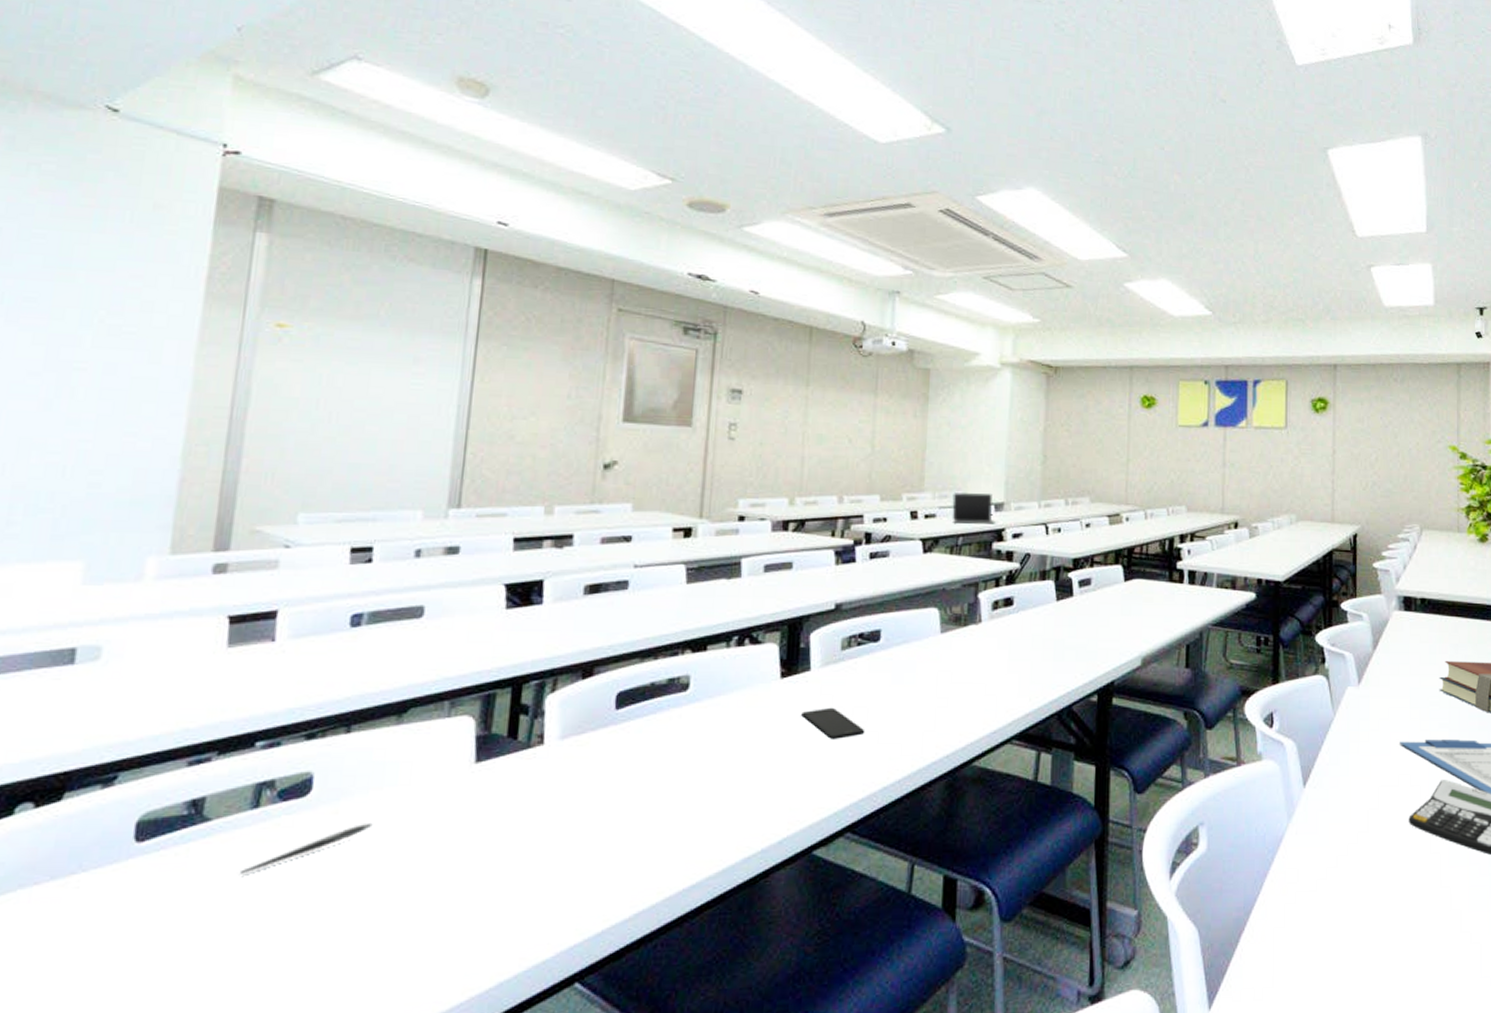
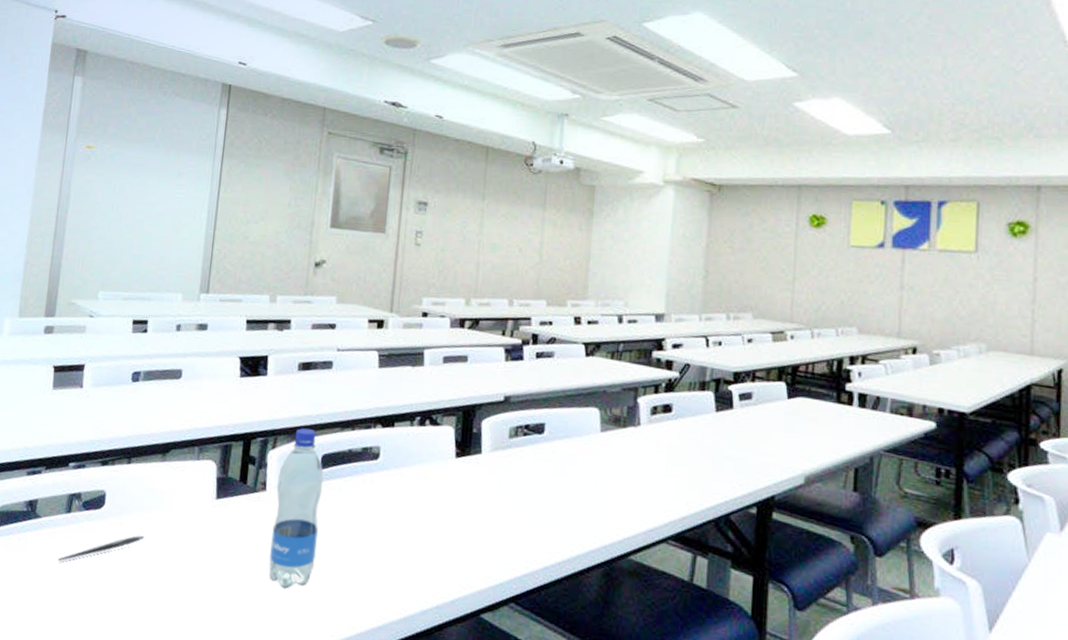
bottle: none [549,664,620,860] -> present [269,428,324,589]
smartphone: present [801,707,864,741] -> none [473,488,528,519]
laptop computer: present [952,493,995,525] -> none [613,302,656,334]

